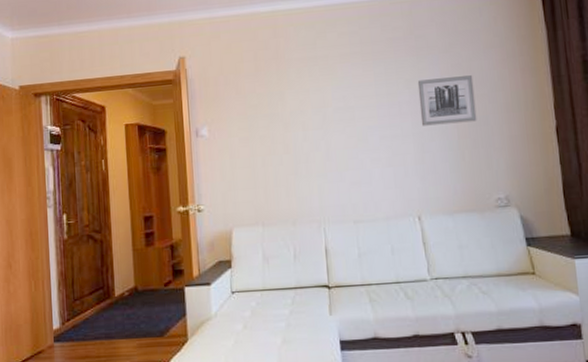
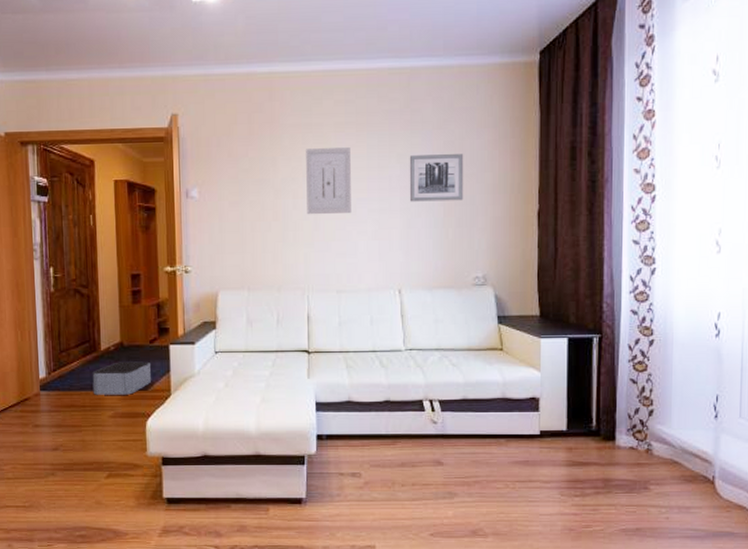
storage bin: none [106,306,167,344] -> present [92,361,151,395]
wall art: none [313,77,363,146] -> present [306,147,351,215]

